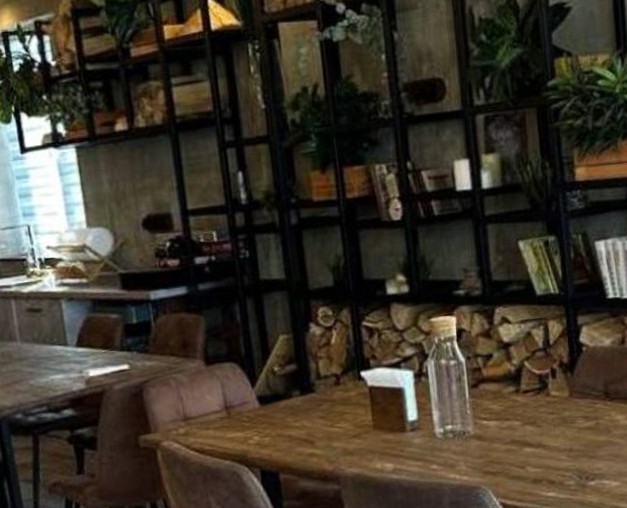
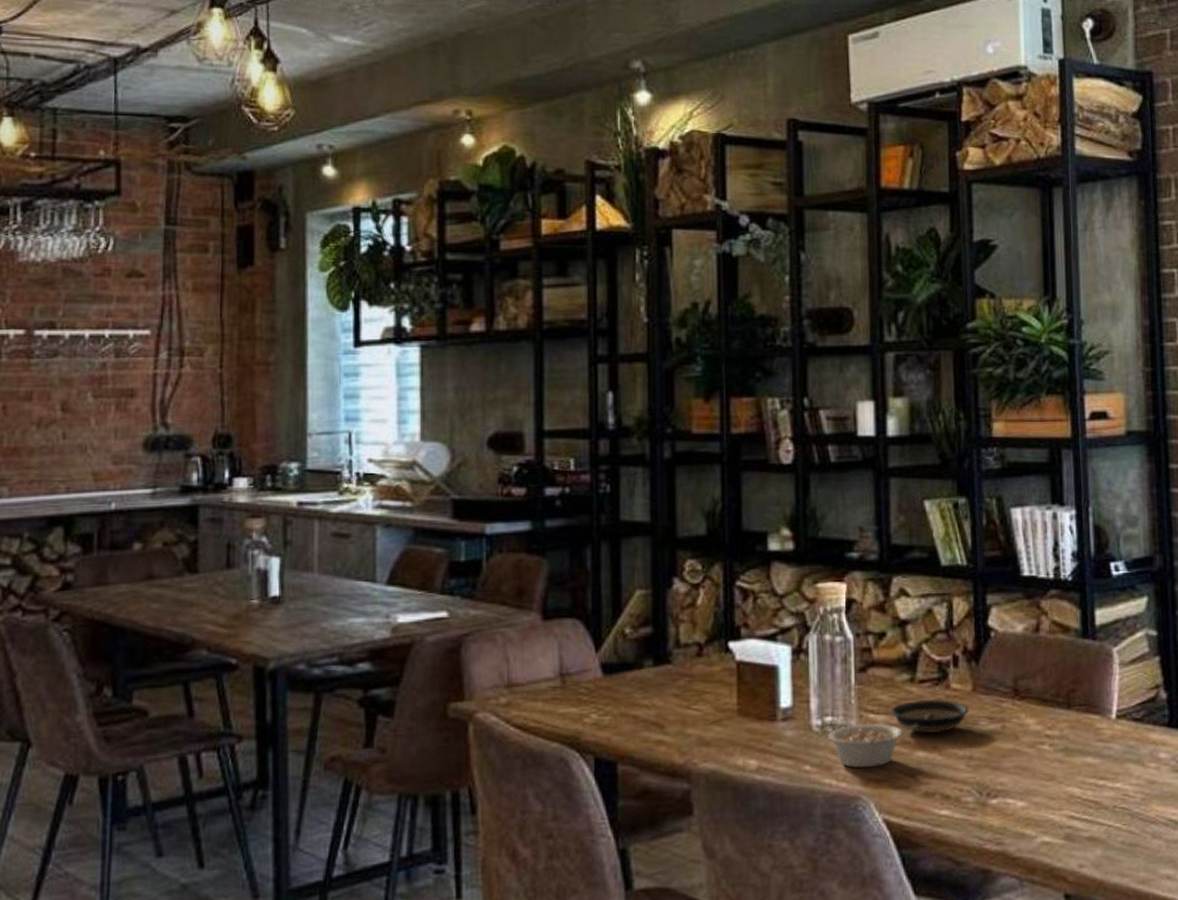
legume: none [450,426,525,465] -> present [828,724,918,769]
saucer: none [500,404,567,434] -> present [890,699,969,734]

